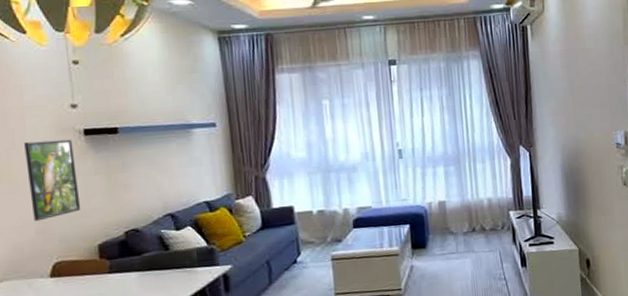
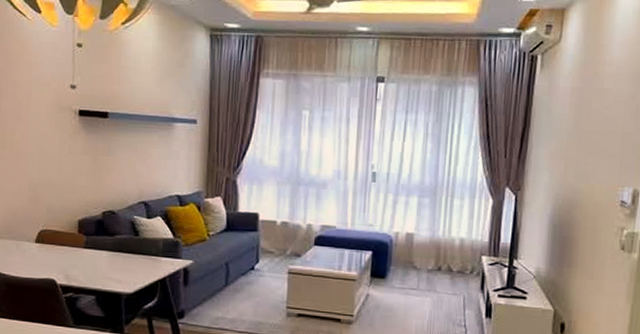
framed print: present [24,139,81,222] -> none [27,115,68,190]

